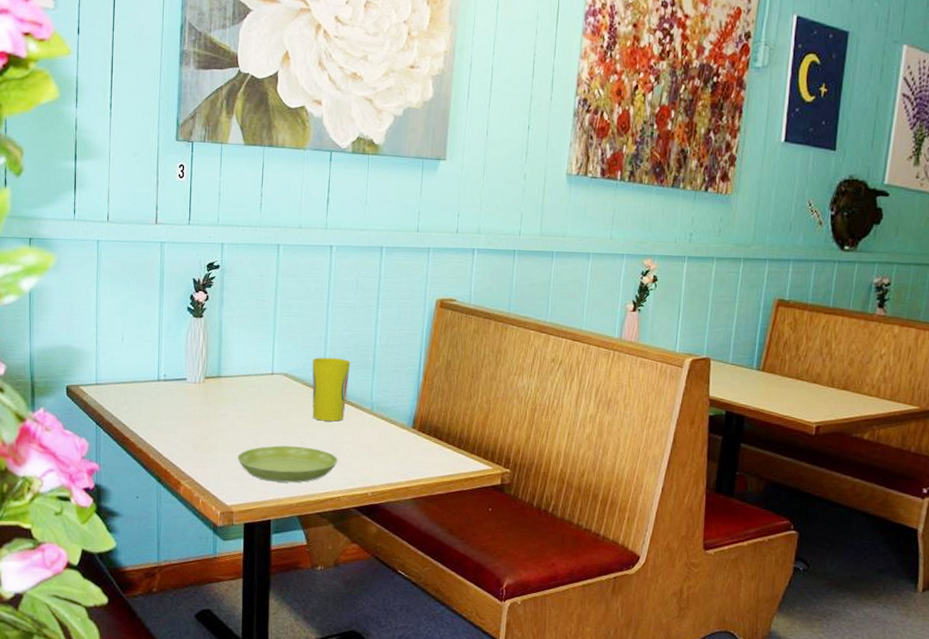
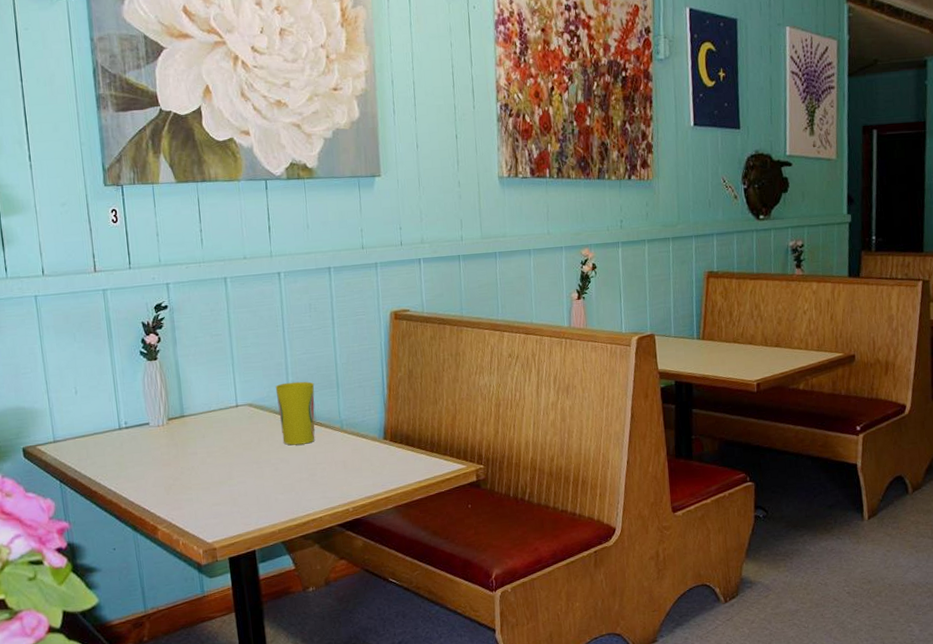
saucer: present [238,445,338,483] -> none [213,473,315,513]

